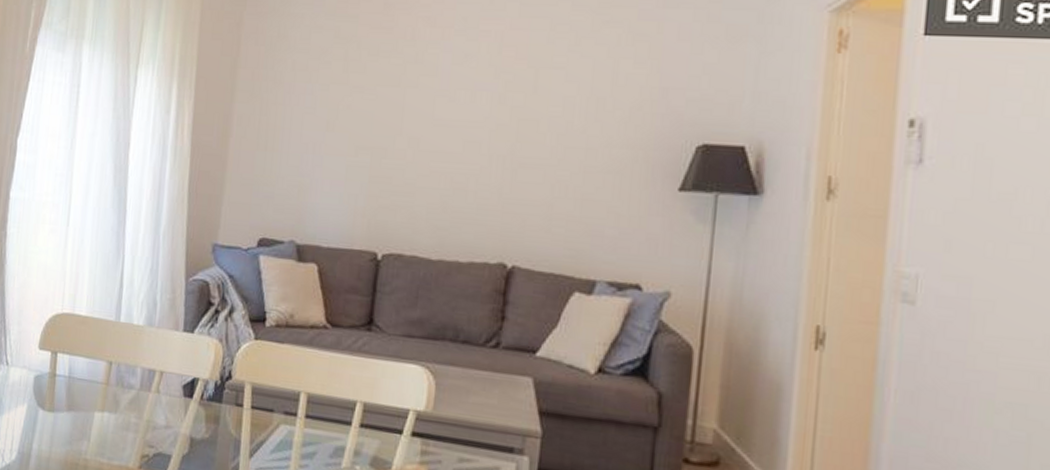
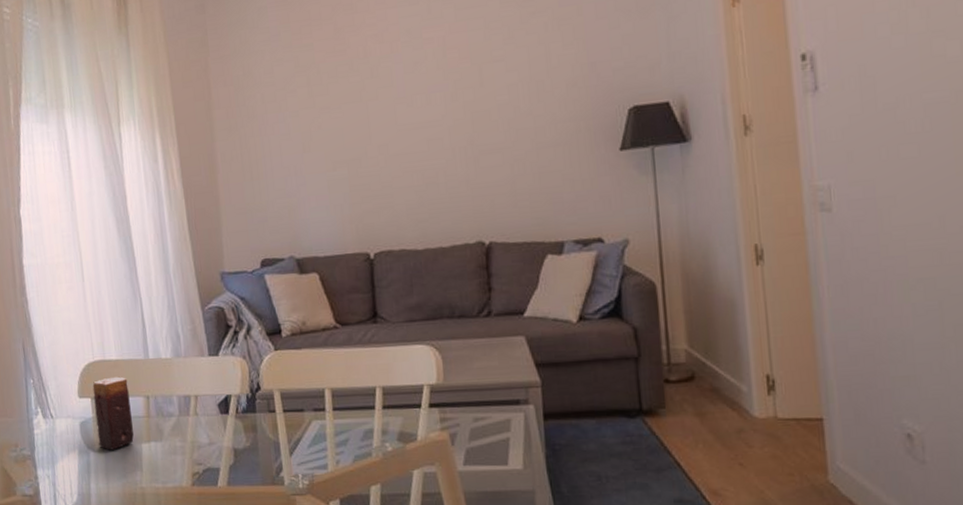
candle: none [50,334,93,413] -> present [92,376,134,450]

